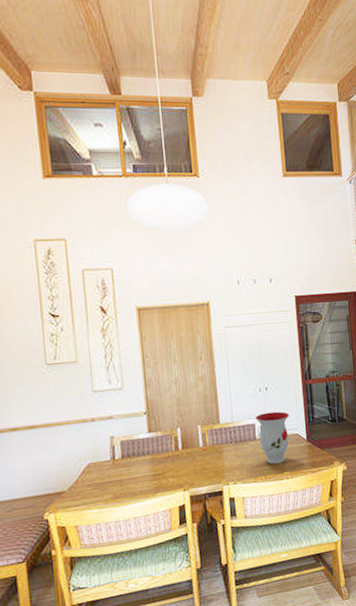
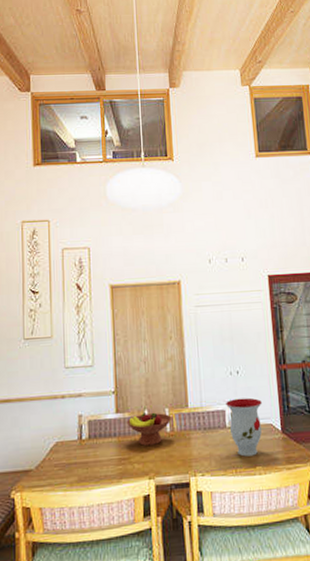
fruit bowl: none [160,429,204,462] -> present [127,412,172,447]

